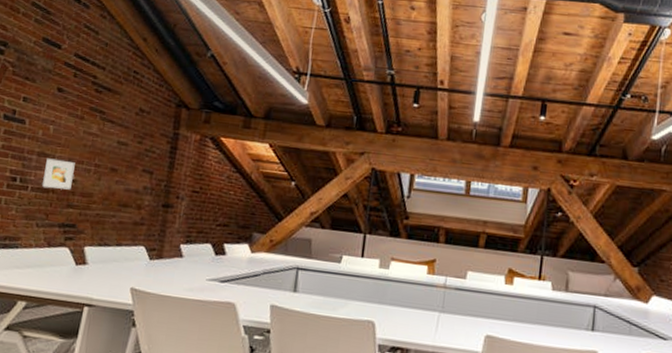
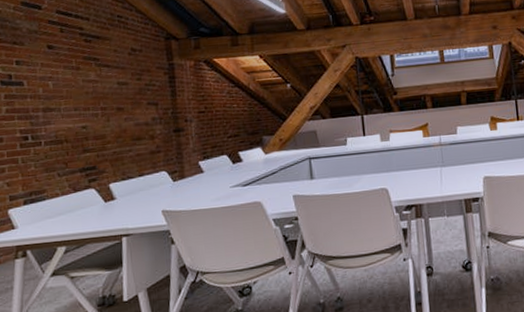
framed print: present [42,158,75,190] -> none [53,110,83,140]

